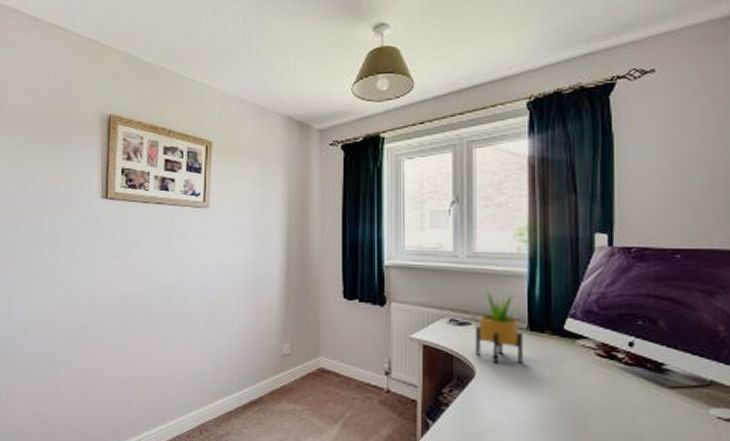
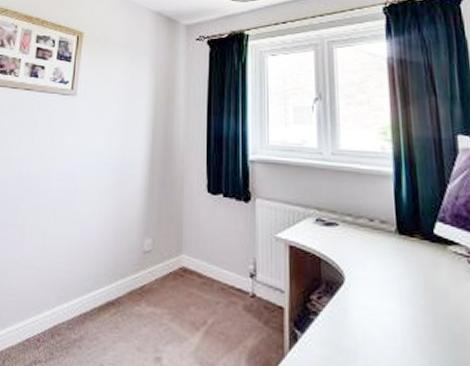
potted plant: present [474,290,523,363] -> none [342,189,394,269]

